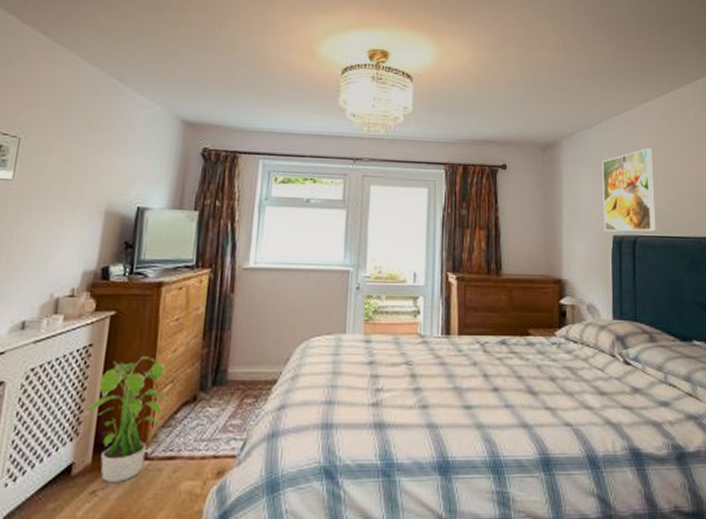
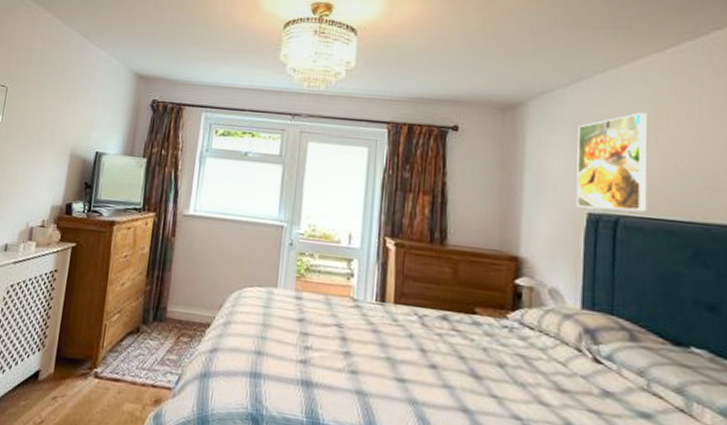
potted plant: present [85,355,170,482] -> none [50,285,118,394]

